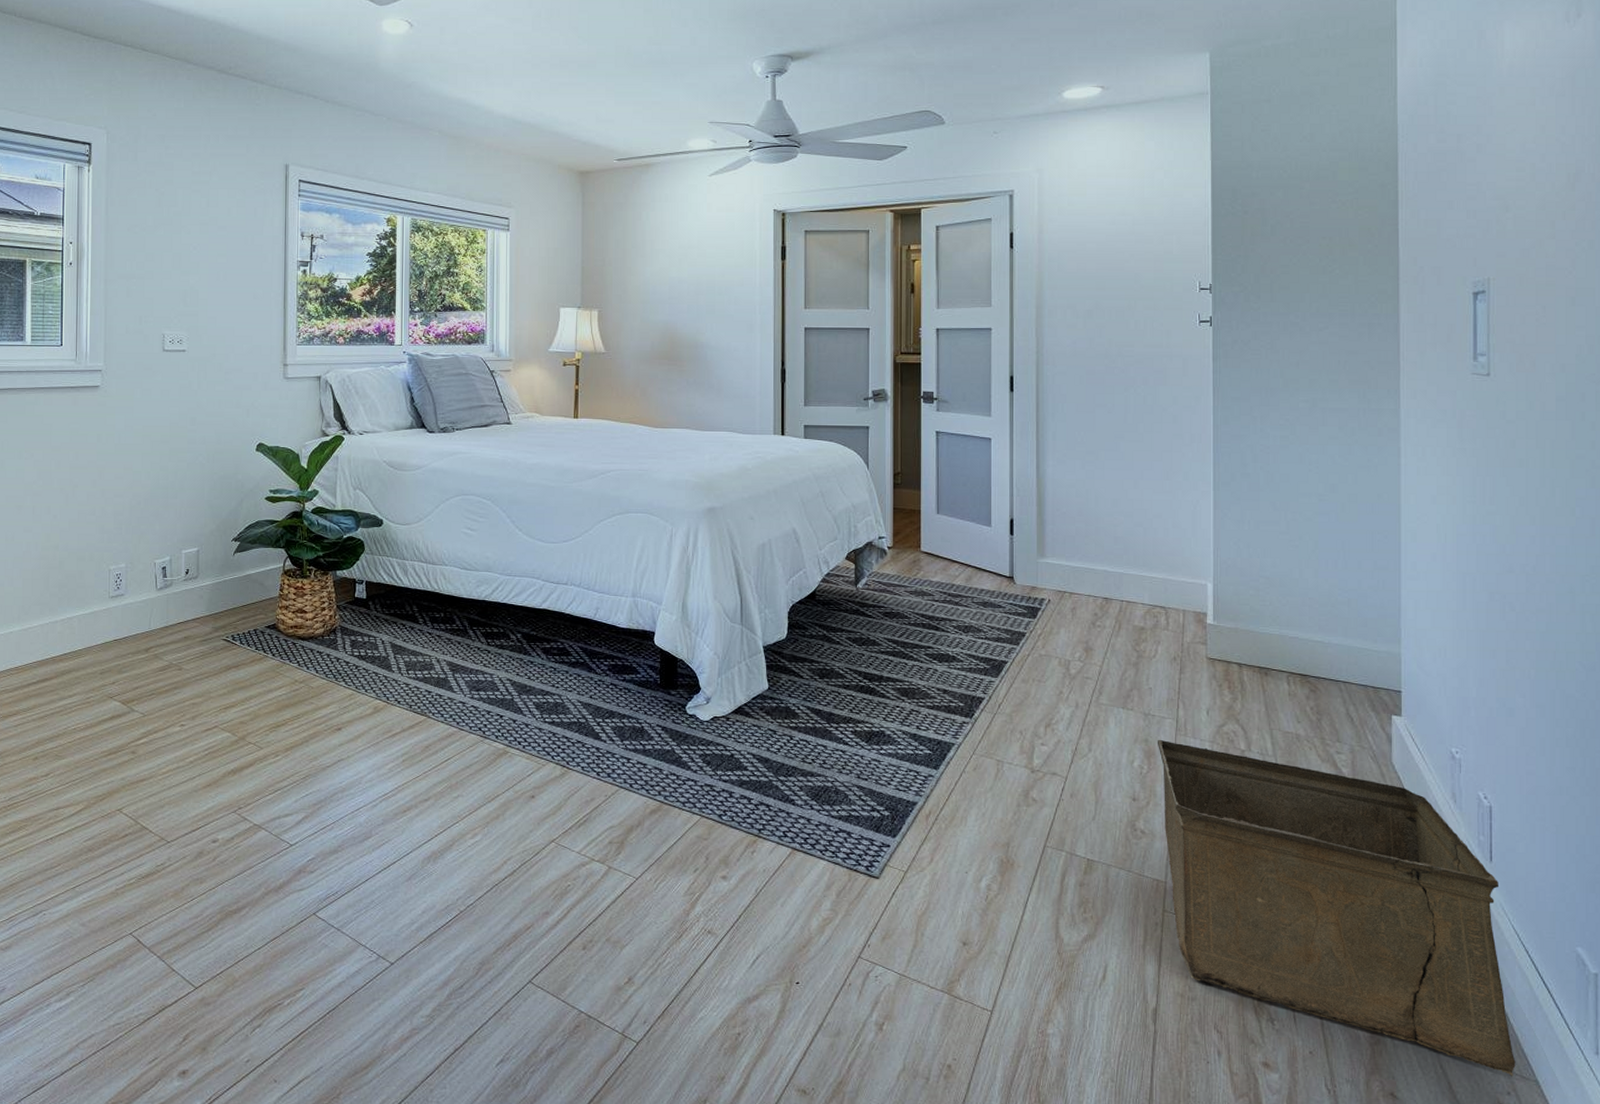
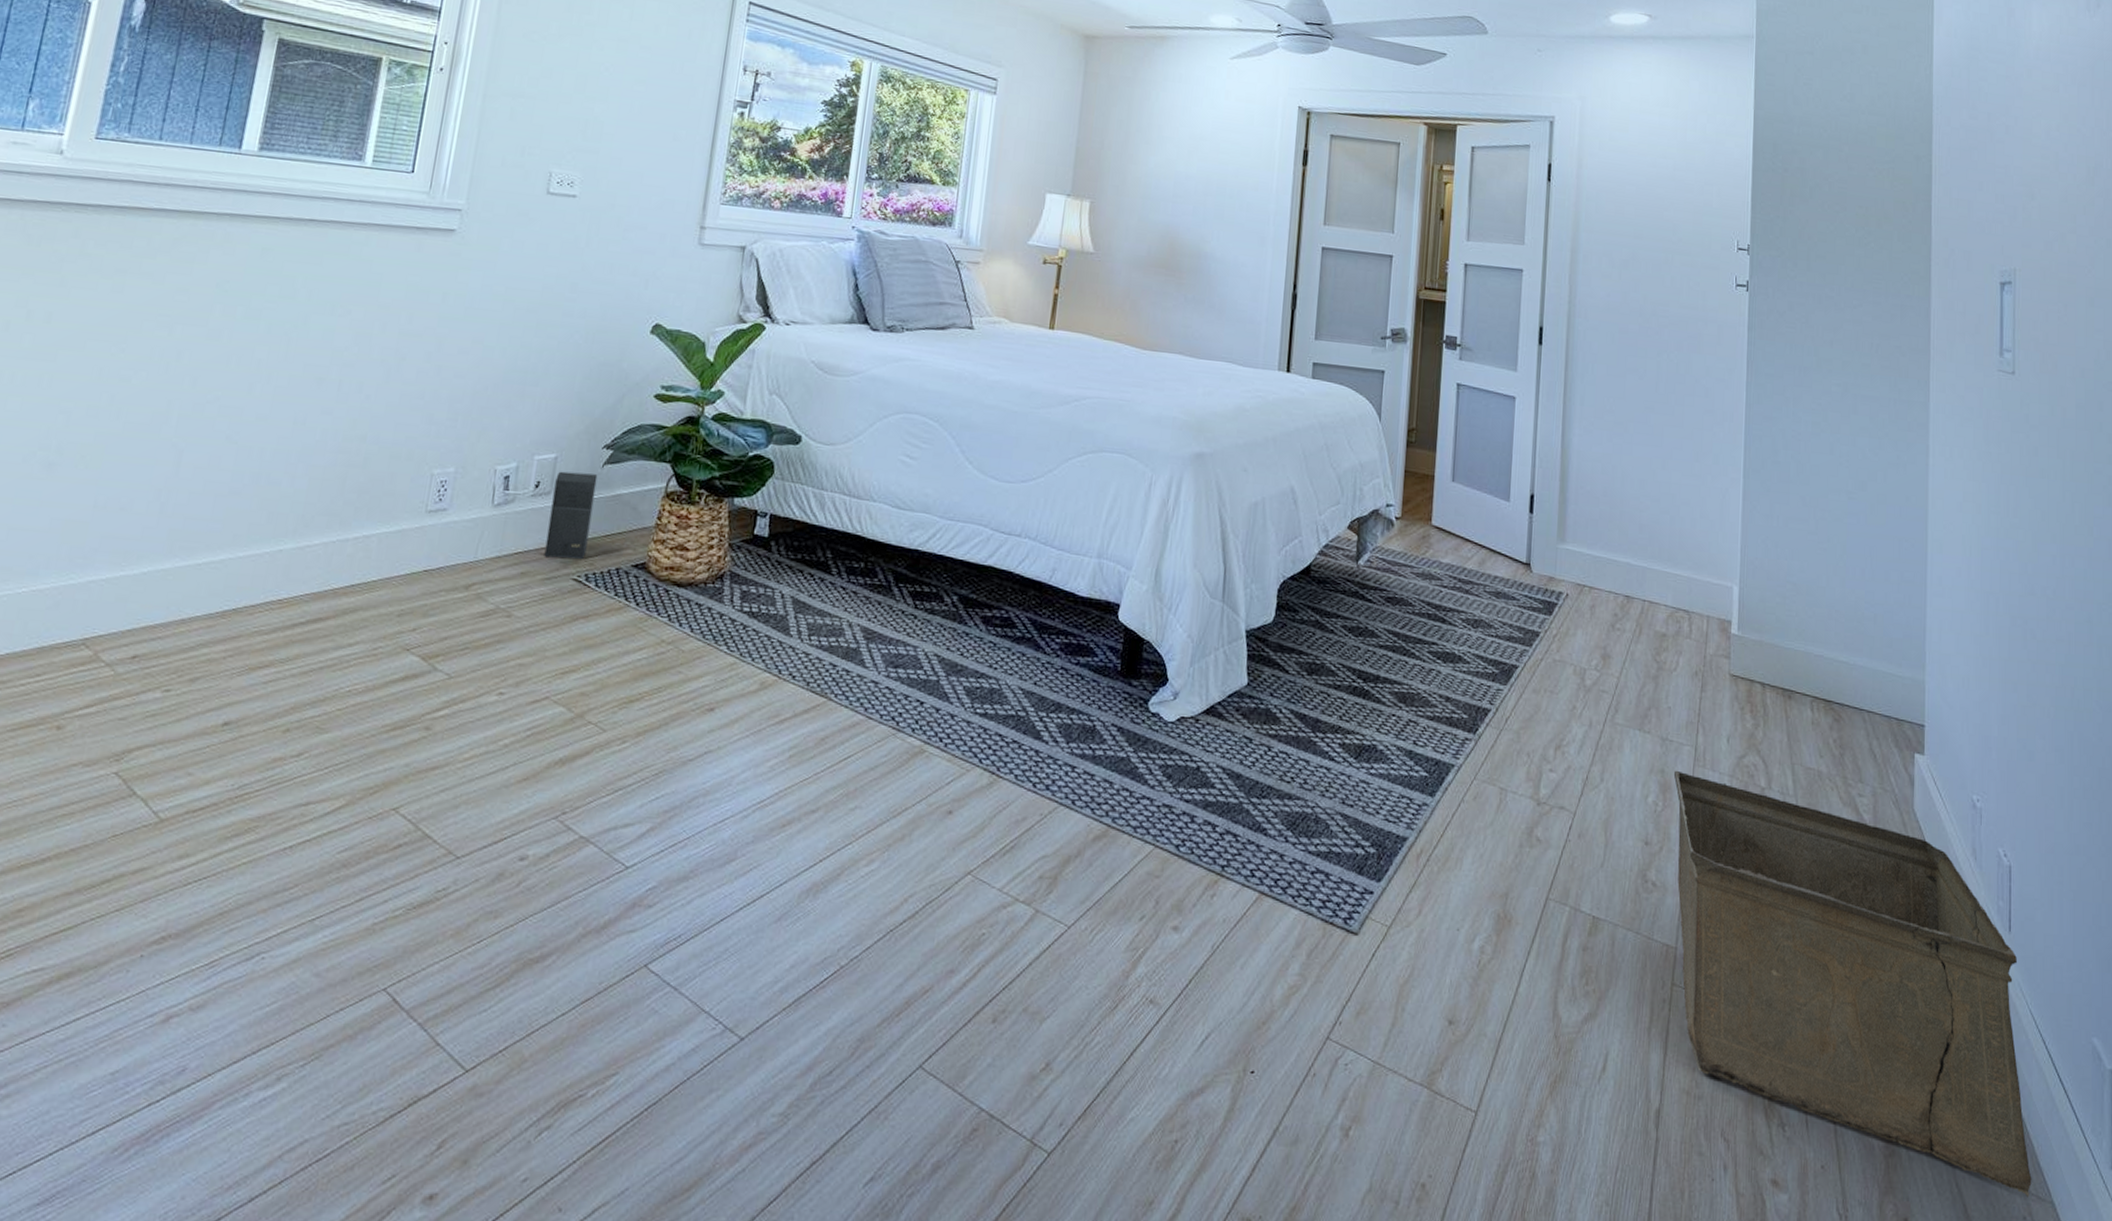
speaker: none [199,560,231,625] -> present [544,471,598,559]

